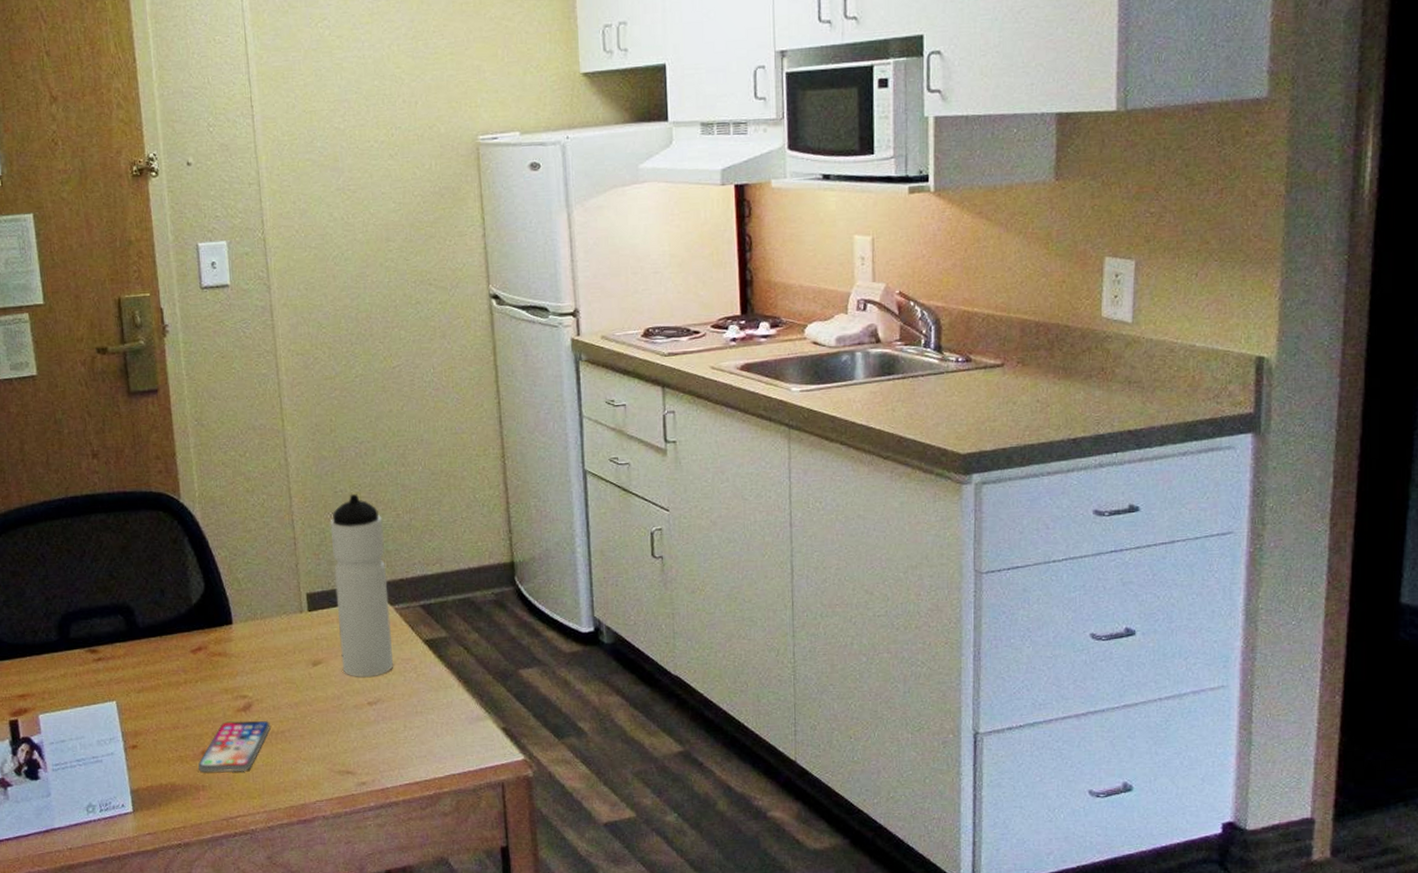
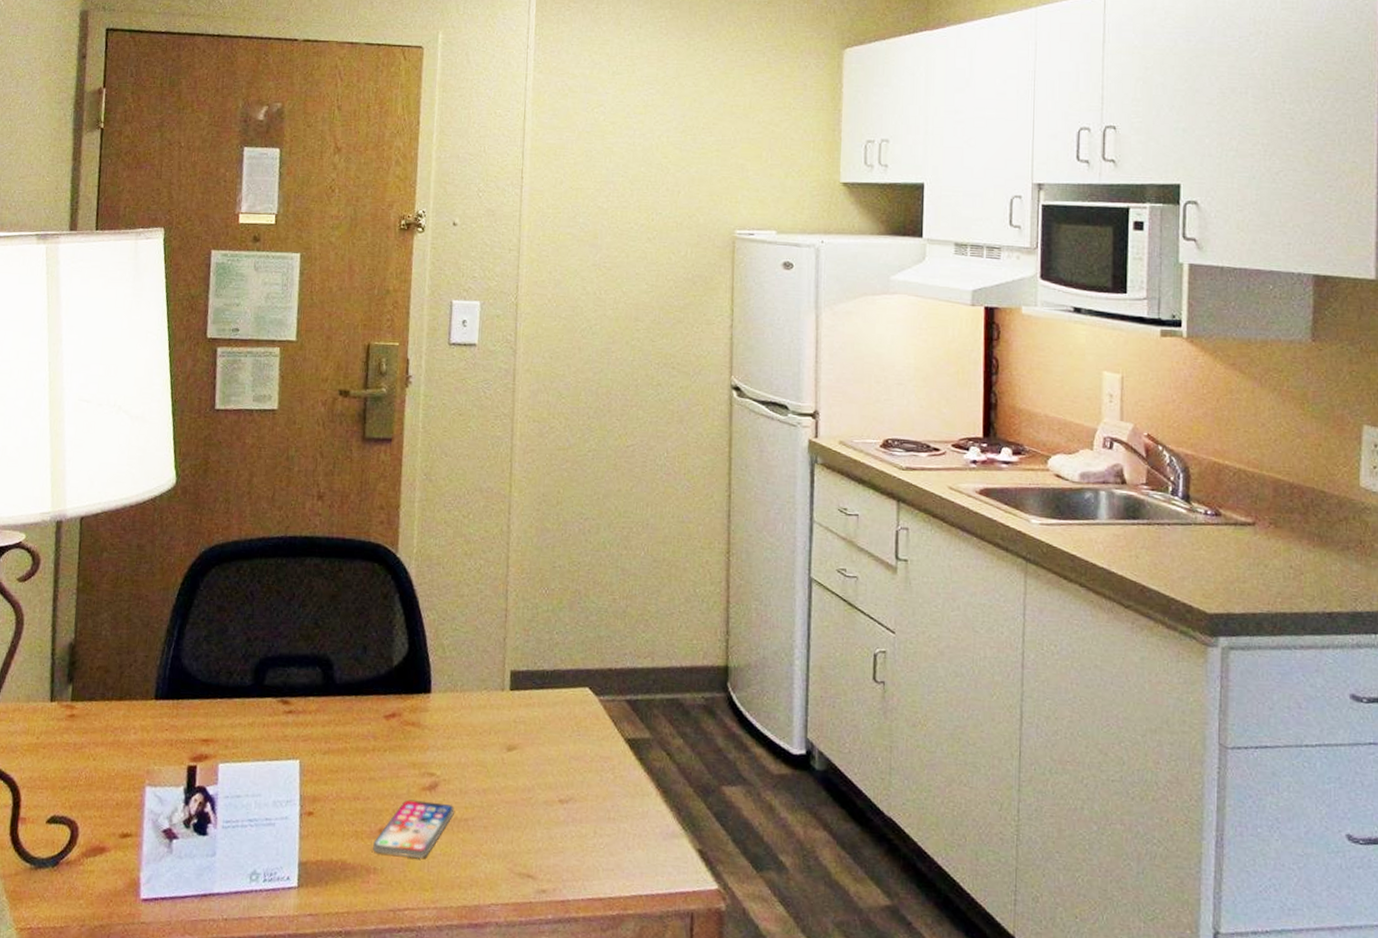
water bottle: present [330,494,393,677] -> none [537,571,598,772]

